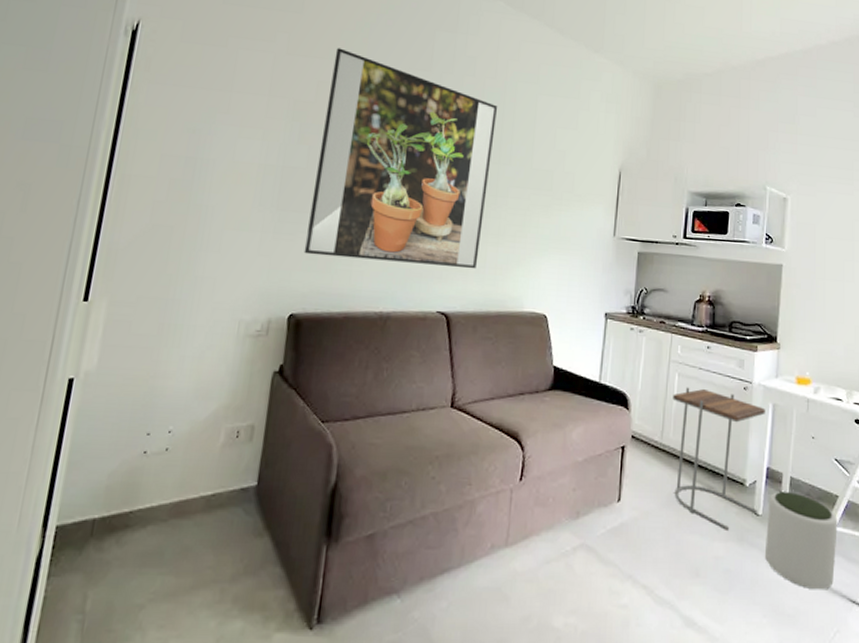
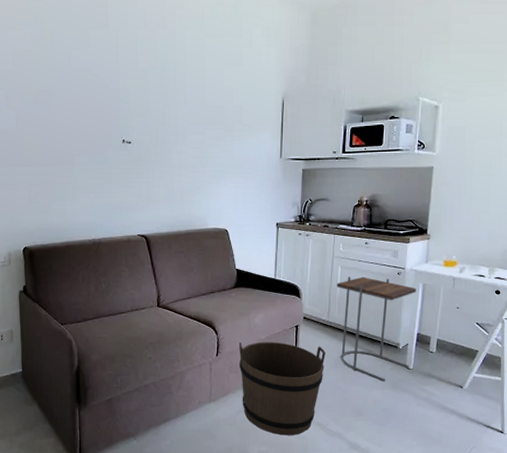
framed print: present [304,48,498,269] -> none [23,18,170,200]
bucket: none [547,464,657,602] -> present [239,342,326,436]
plant pot: present [764,492,838,590] -> none [414,350,477,420]

